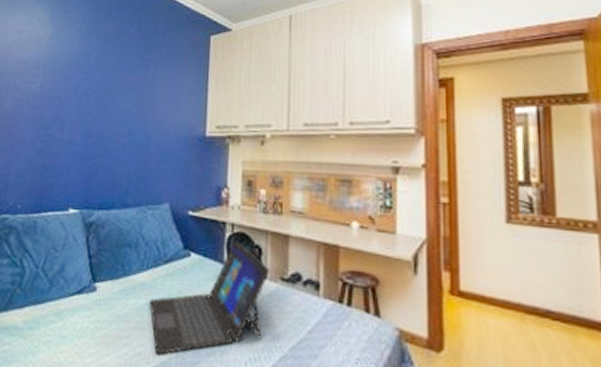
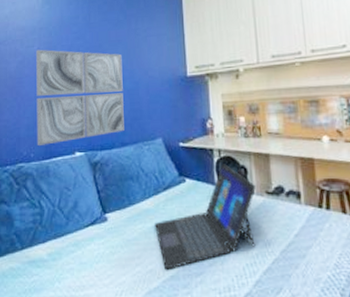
wall art: none [26,87,134,197] -> present [36,49,124,145]

